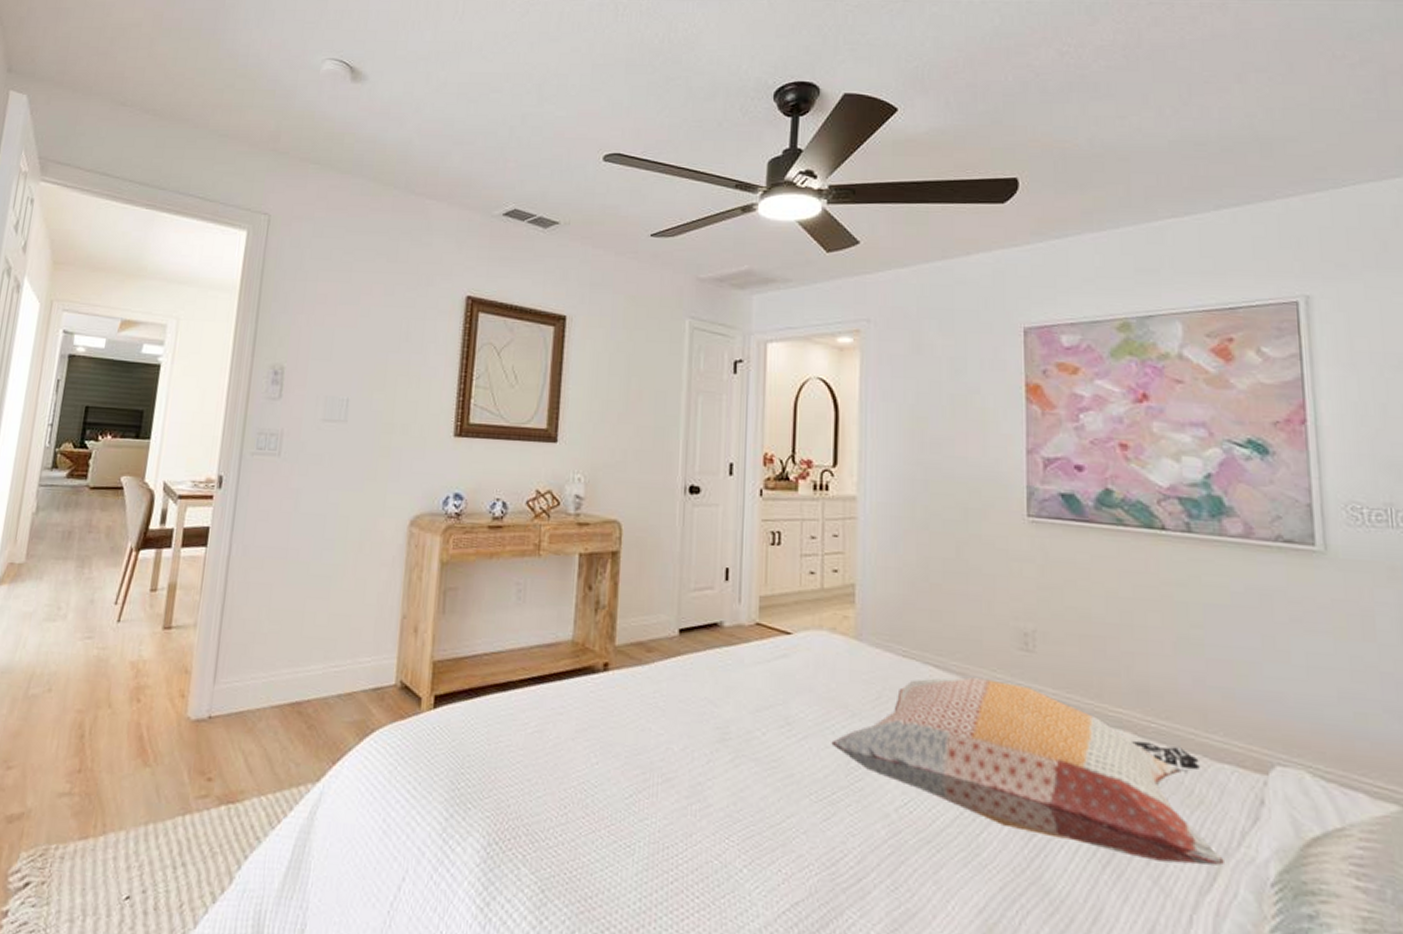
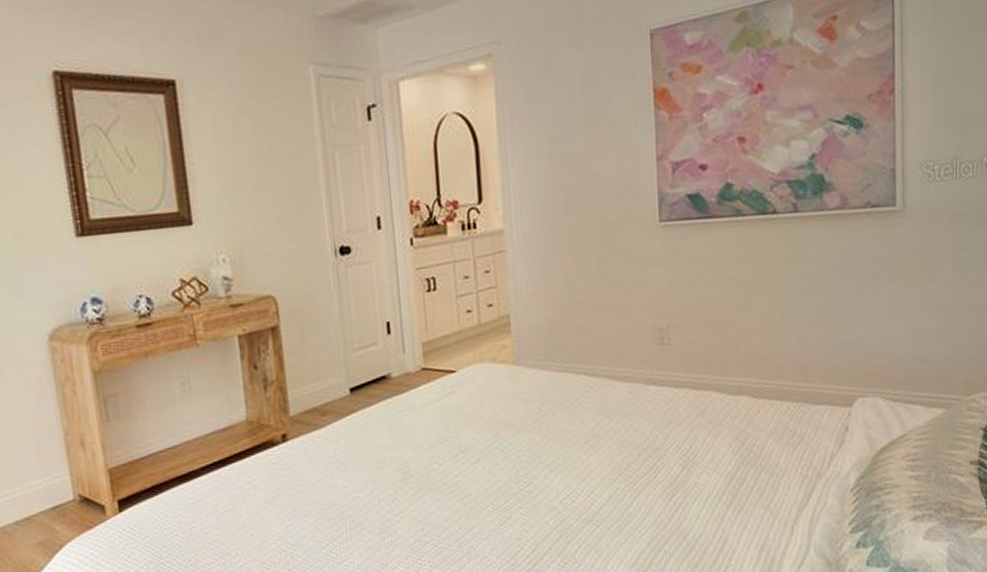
decorative pillow: present [831,677,1224,866] -> none [501,375,817,495]

